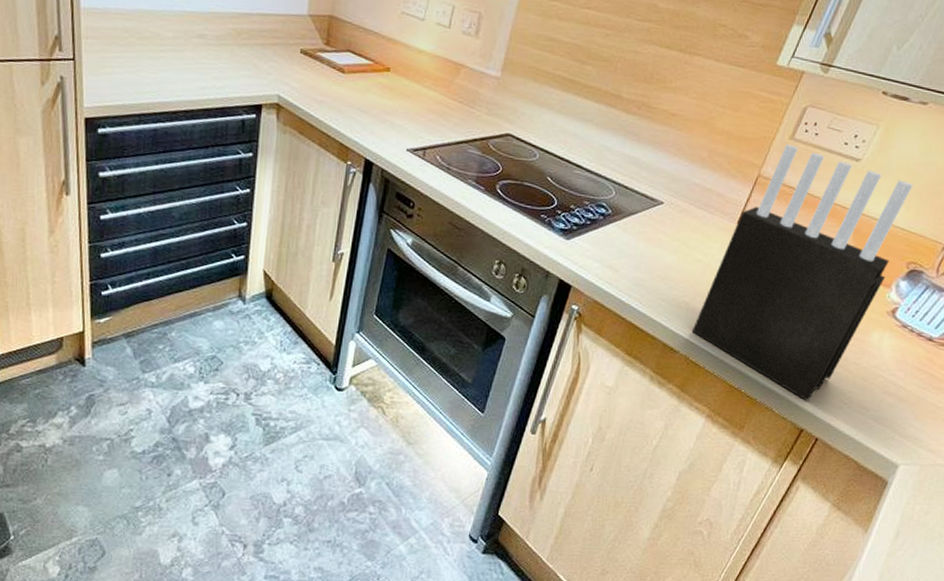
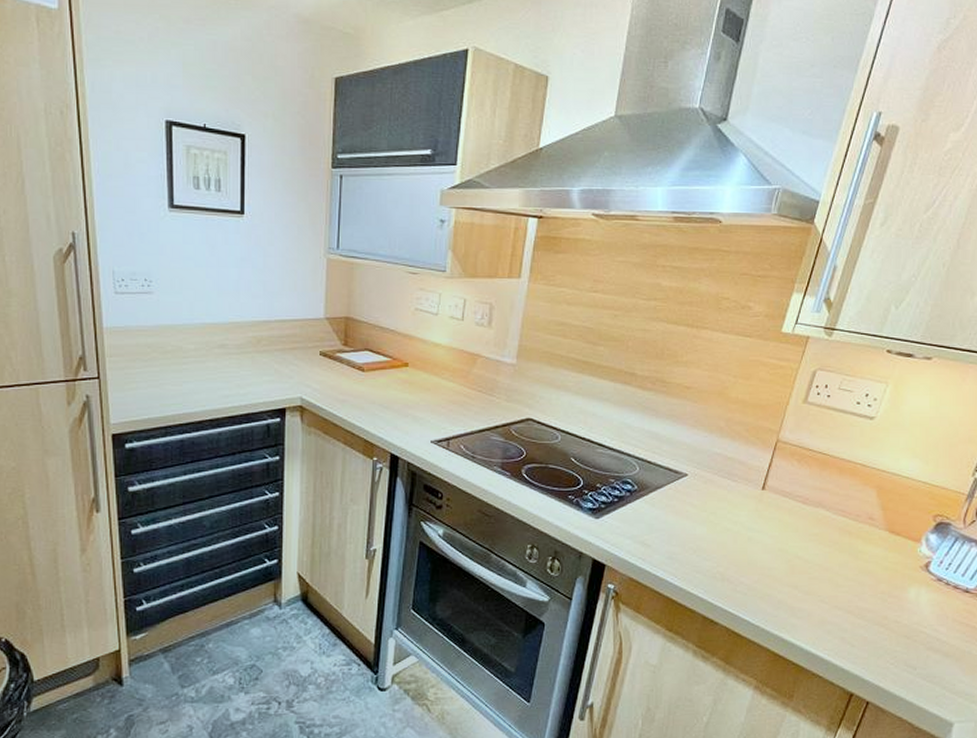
knife block: present [691,144,914,401] -> none [729,408,929,664]

